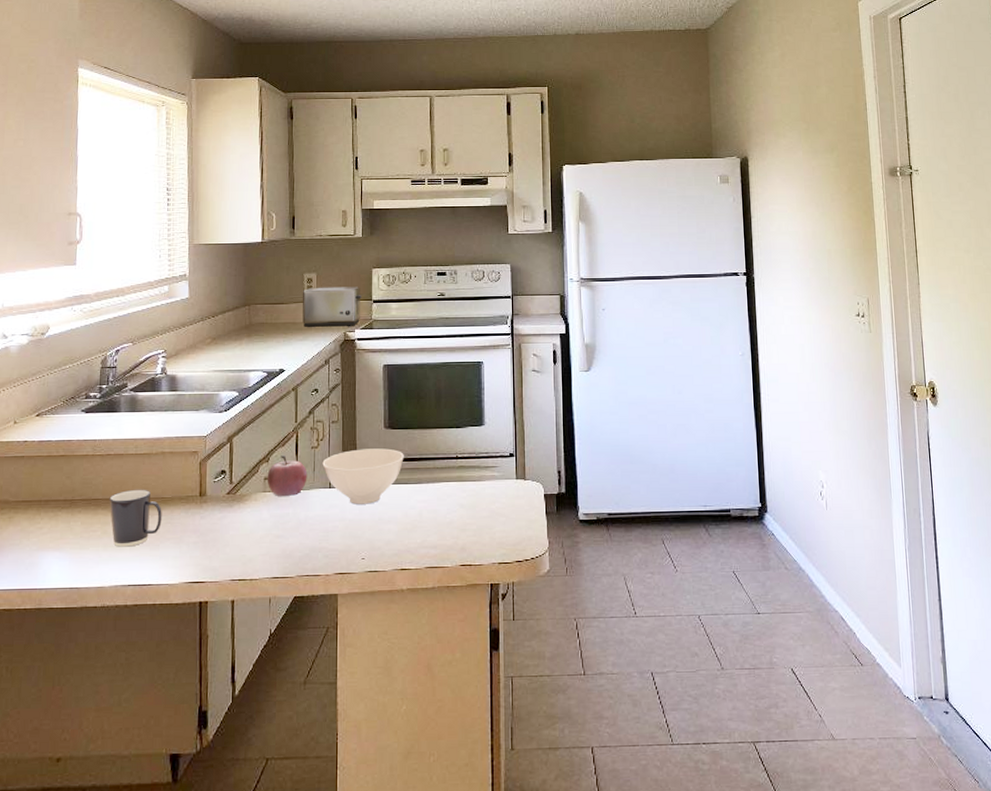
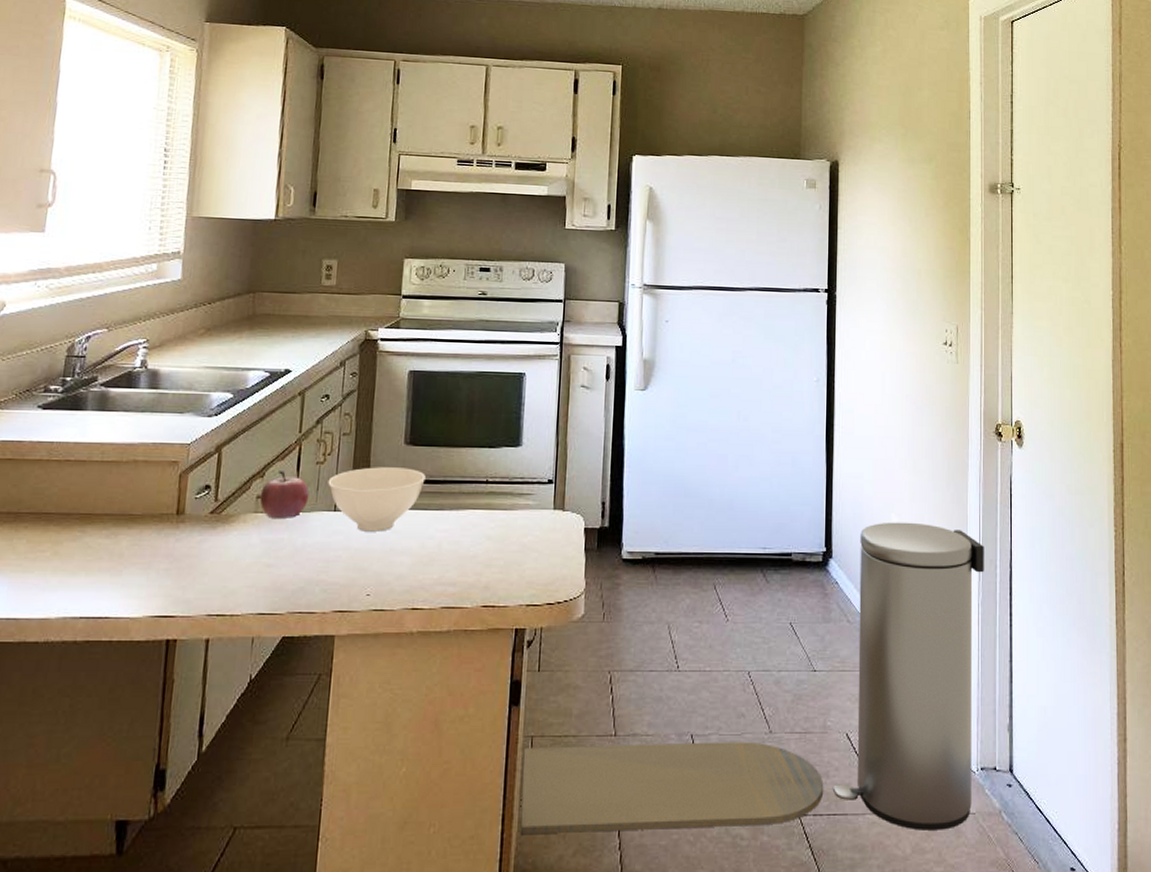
mug: present [109,489,162,547] -> none [63,503,129,572]
toaster: present [302,286,361,327] -> none [317,276,389,324]
door mat: none [505,677,774,762] -> present [520,741,823,835]
pedal bin: none [782,477,912,754] -> present [832,522,984,830]

